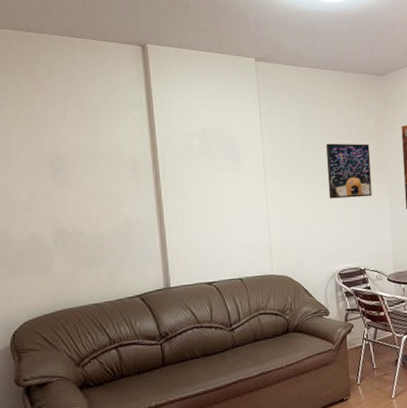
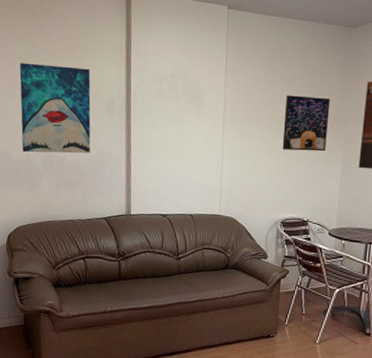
wall art: none [16,126,114,230] -> present [19,63,91,153]

